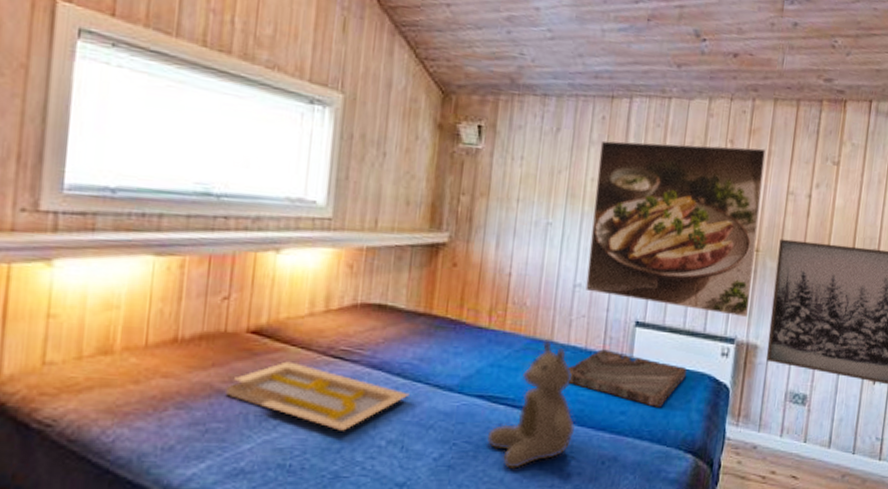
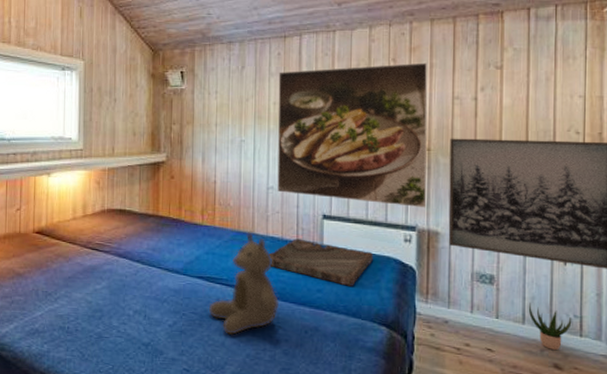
serving tray: present [226,361,409,431] -> none [23,252,147,303]
potted plant: none [835,425,874,476] -> present [528,303,572,351]

